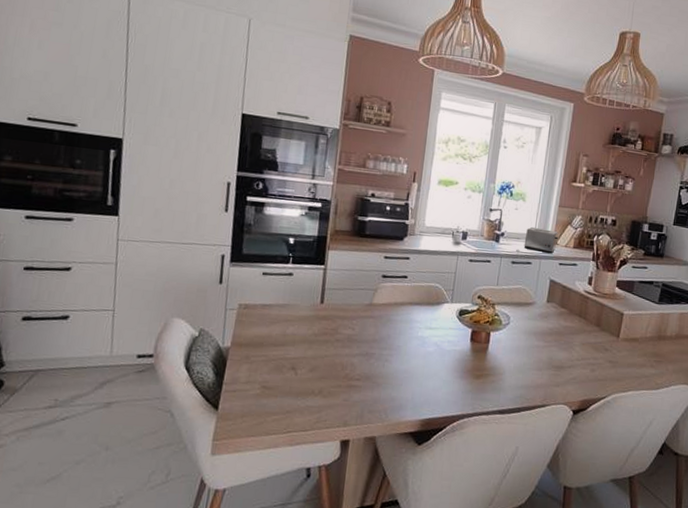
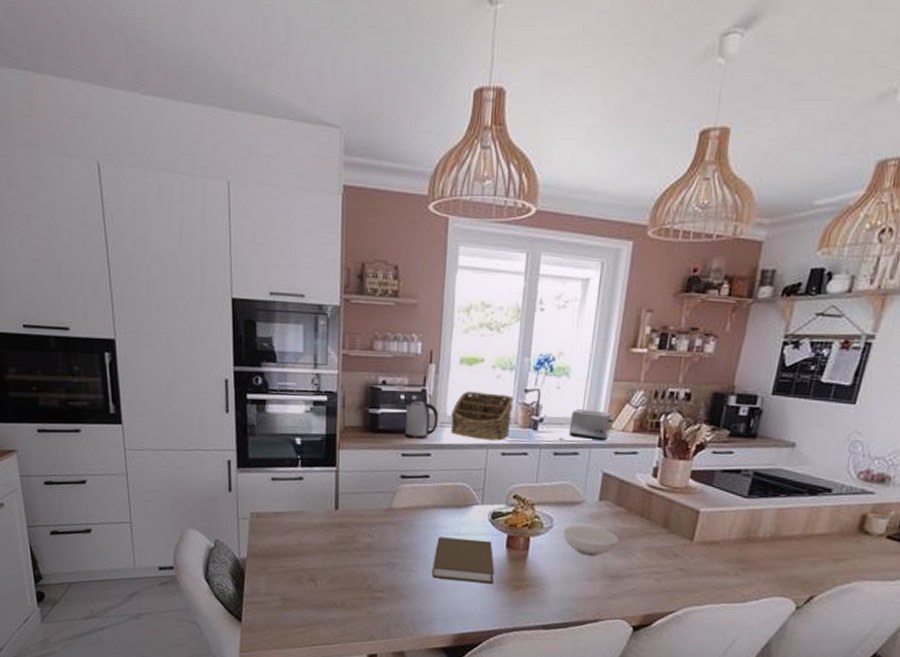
kettle: none [387,212,418,245] -> present [404,400,438,439]
book: none [405,330,460,373] -> present [432,537,495,584]
basket: none [427,207,481,249] -> present [450,391,514,441]
bowl: none [517,322,562,349] -> present [563,524,619,556]

